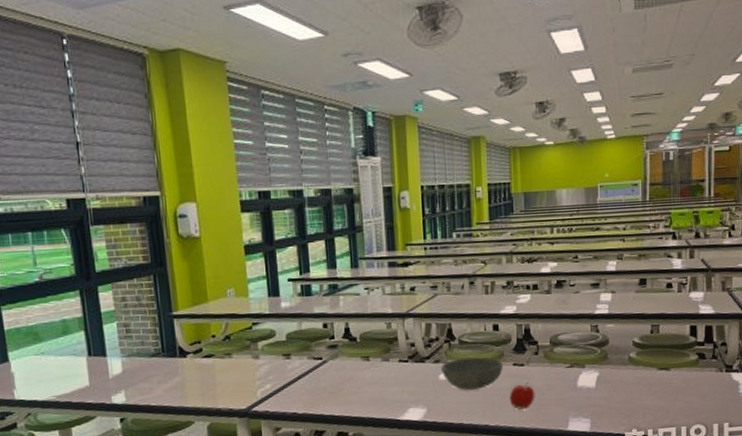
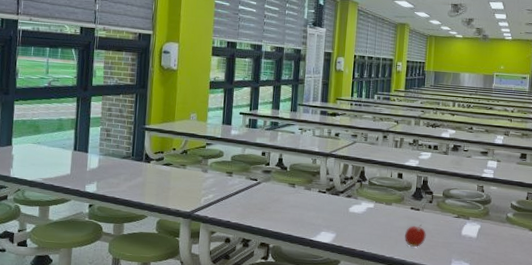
bowl: present [440,357,504,390] -> none [351,196,403,224]

